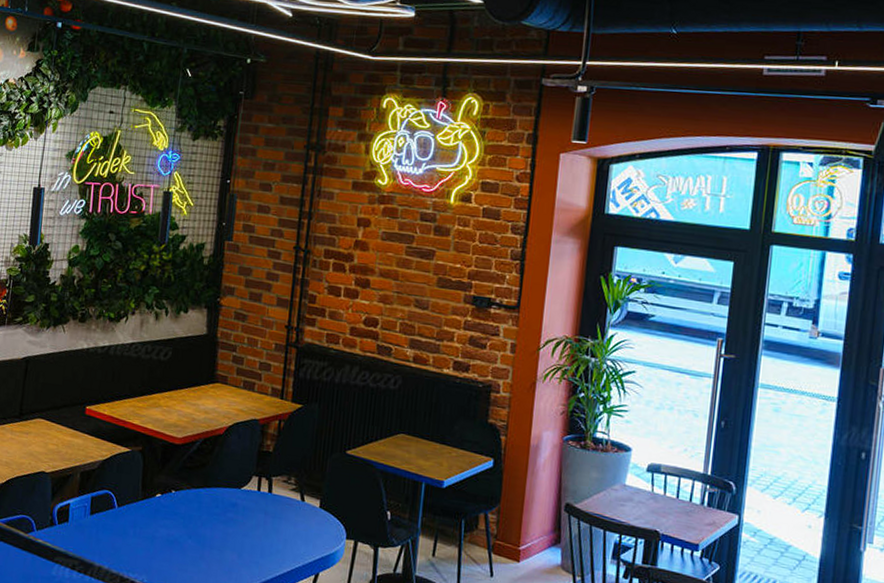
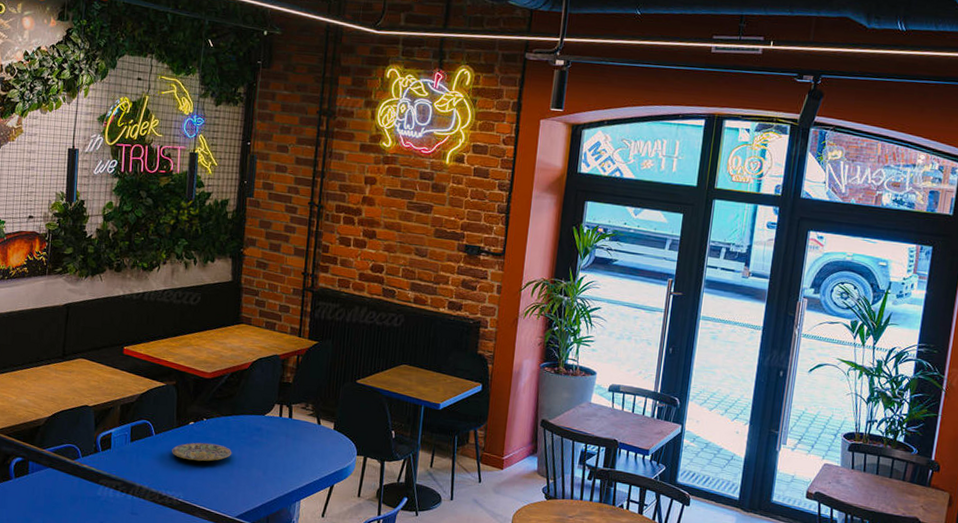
plate: none [136,518,203,540] -> present [172,442,232,461]

